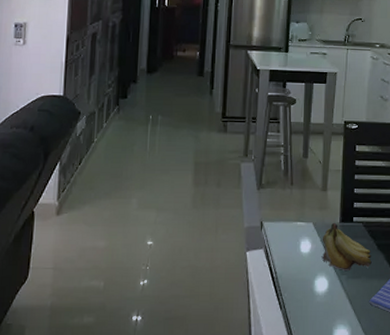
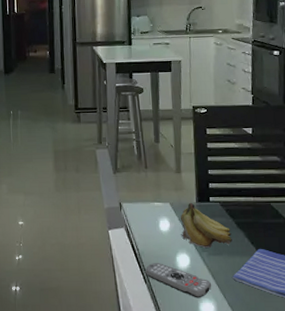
remote control: none [282,287,348,325] -> present [145,263,212,298]

